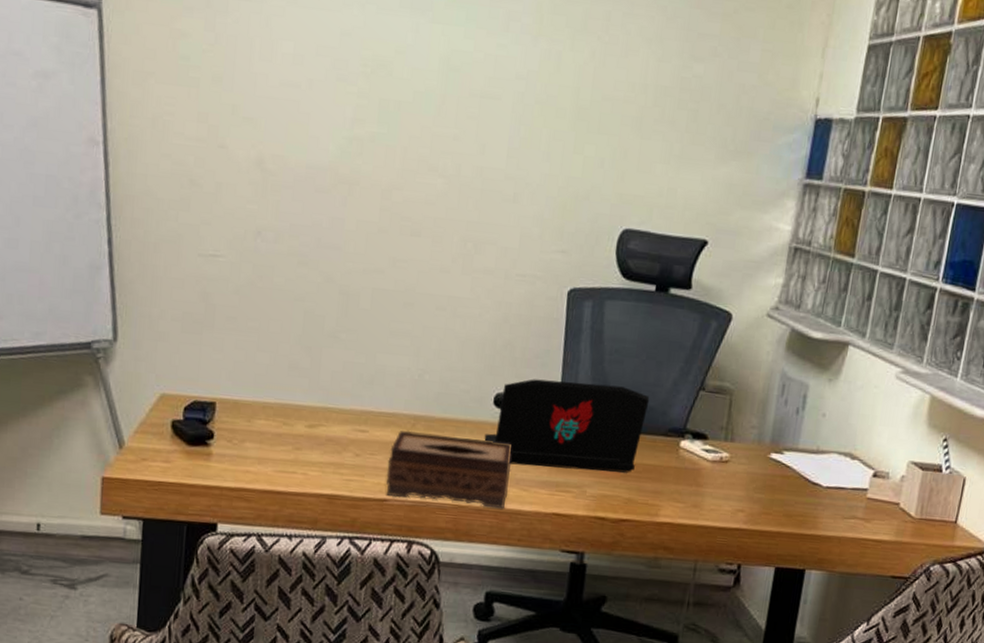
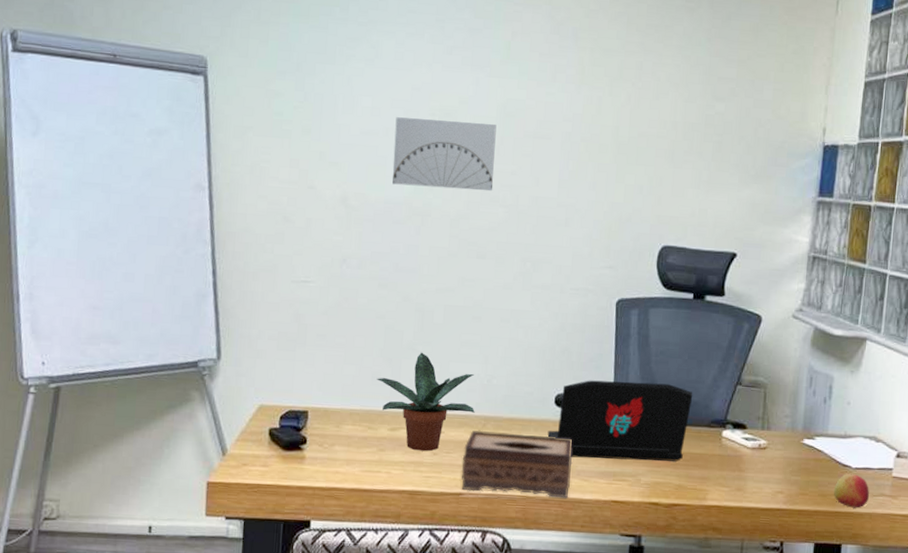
potted plant: none [293,340,404,452] -> present [376,352,475,452]
wall art: none [316,67,438,159] -> present [392,117,497,192]
apple: none [799,493,840,531] -> present [833,473,870,508]

